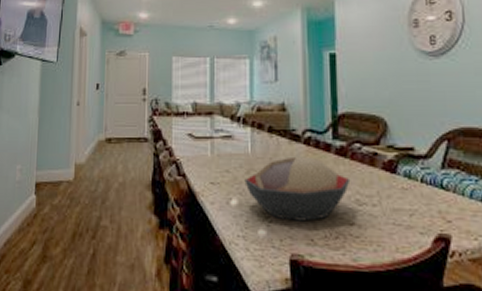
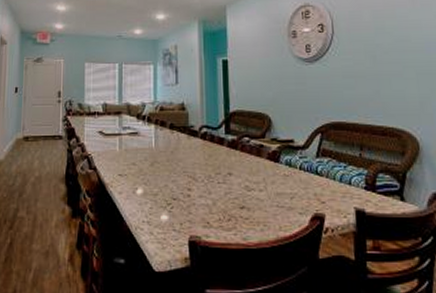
decorative bowl: present [244,156,351,222] -> none [149,149,241,207]

